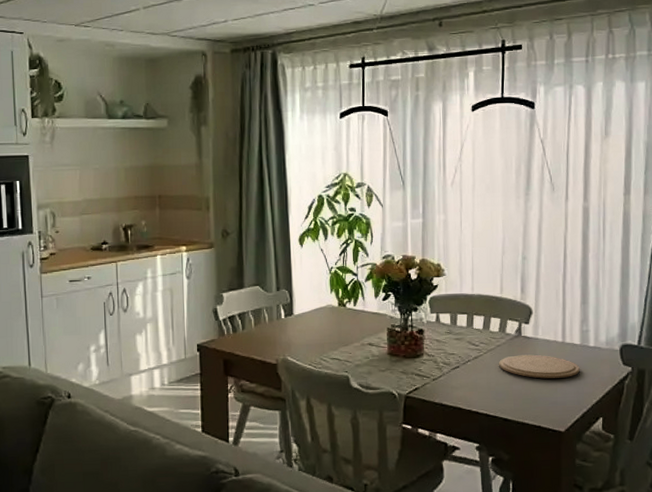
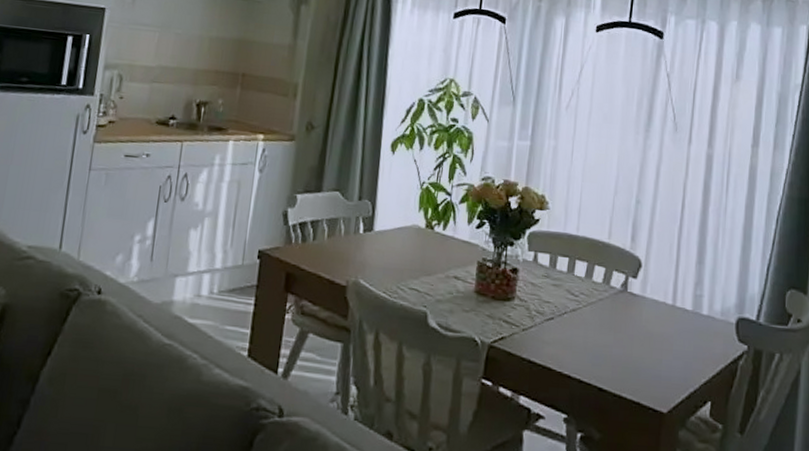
plate: present [499,354,580,379] -> none [599,313,690,348]

